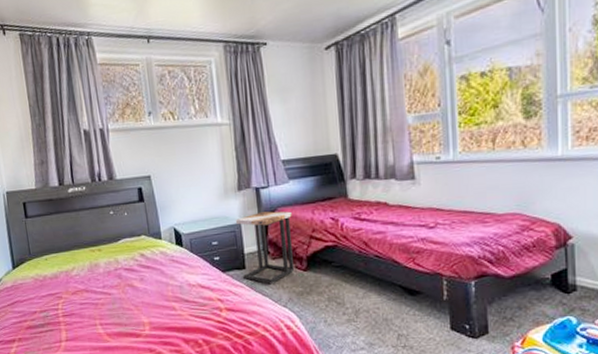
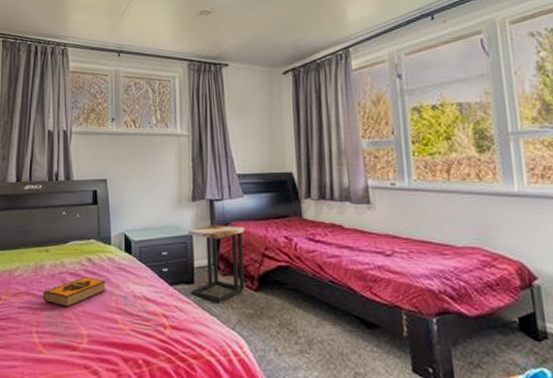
hardback book: none [101,271,162,300] -> present [43,277,106,307]

